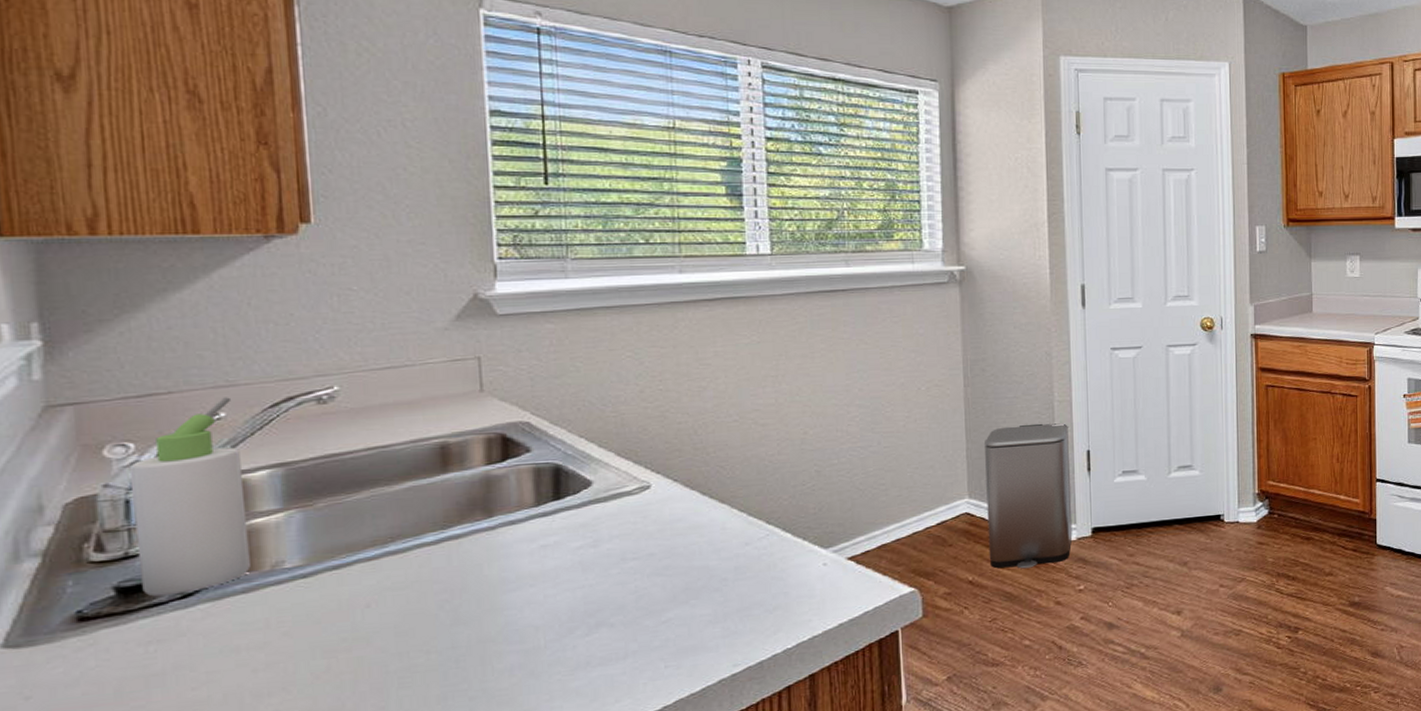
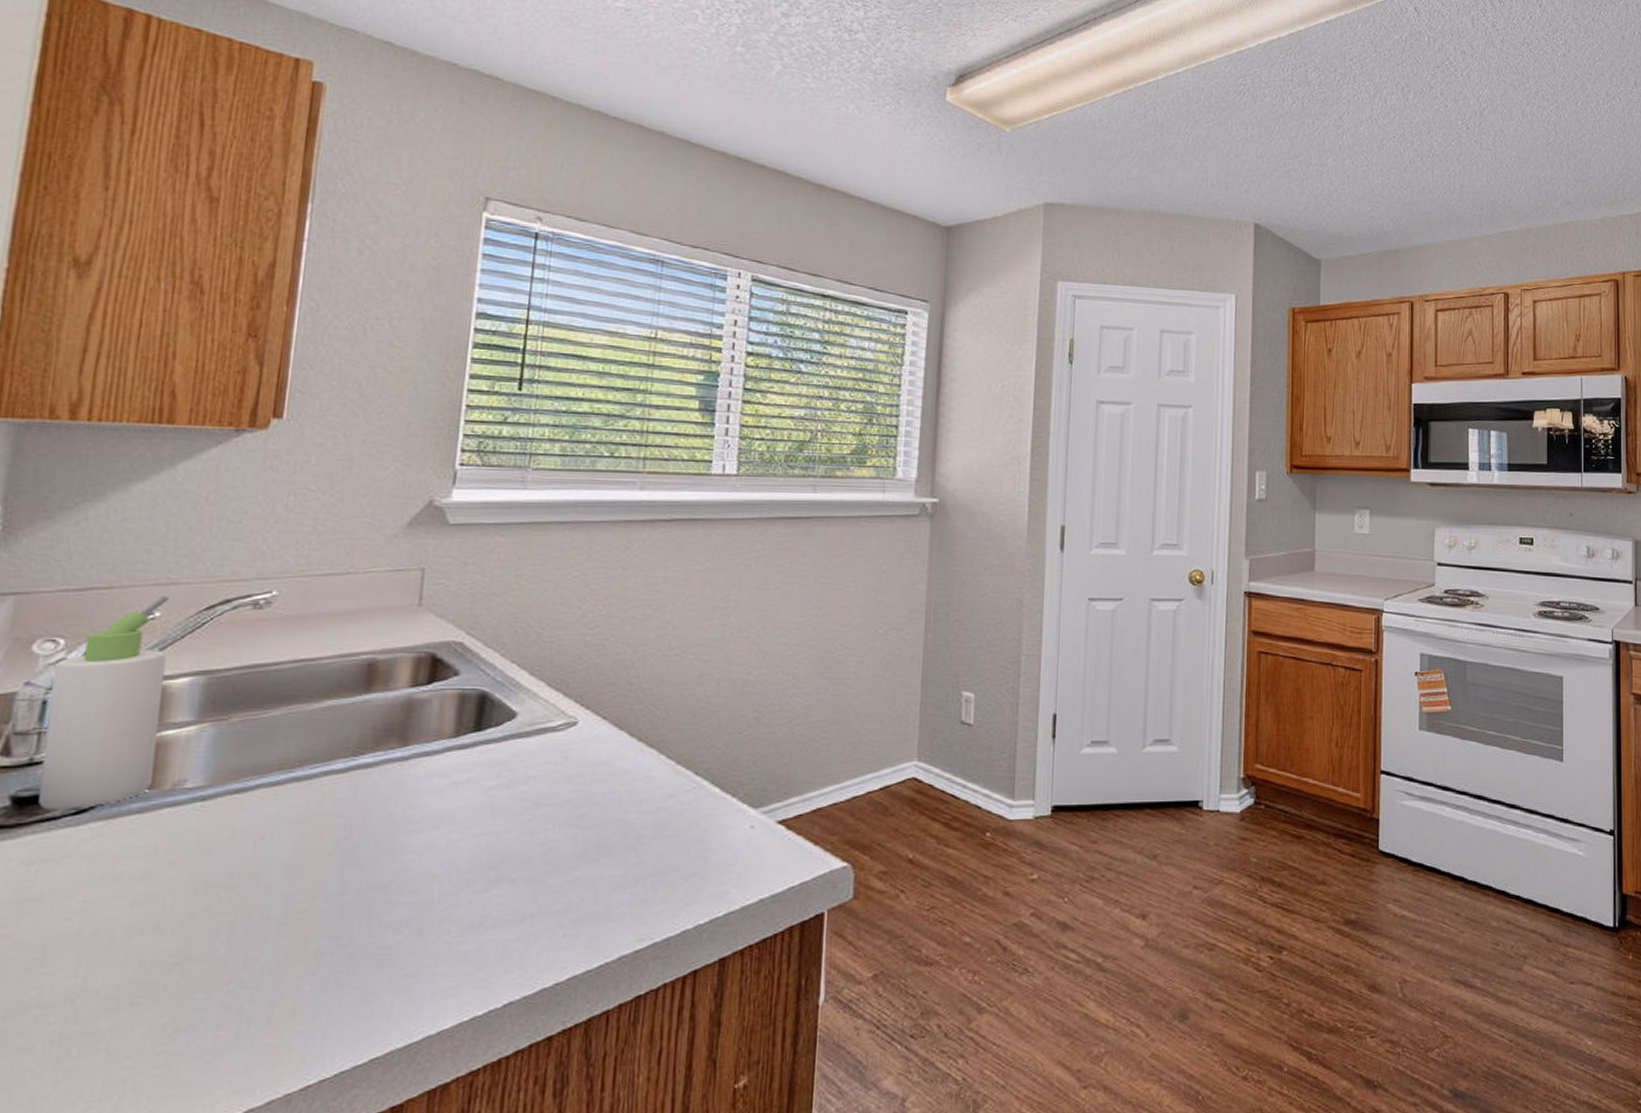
pedal bin: present [983,423,1073,569] -> none [933,681,1034,849]

